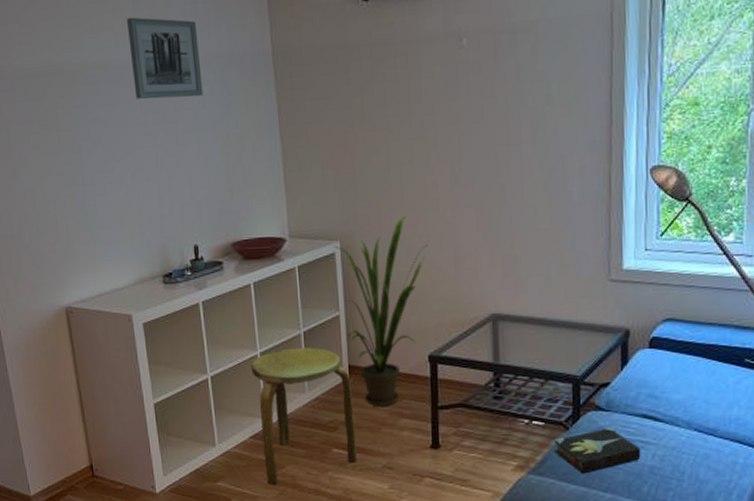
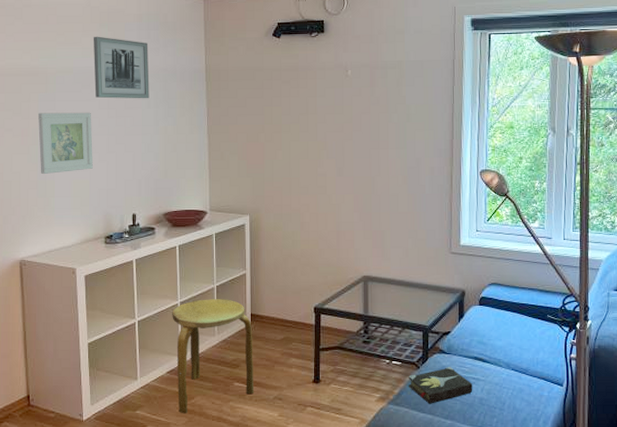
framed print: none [69,118,141,200] -> present [38,112,93,174]
house plant: present [334,216,428,406] -> none [245,198,317,348]

